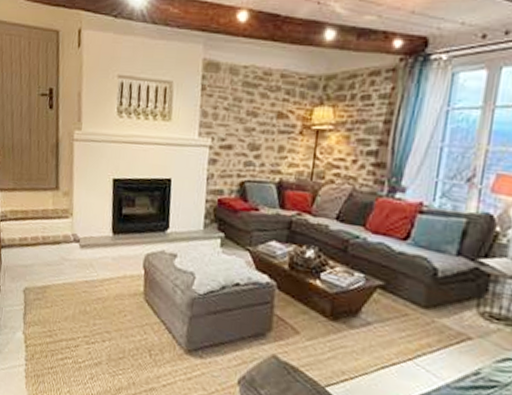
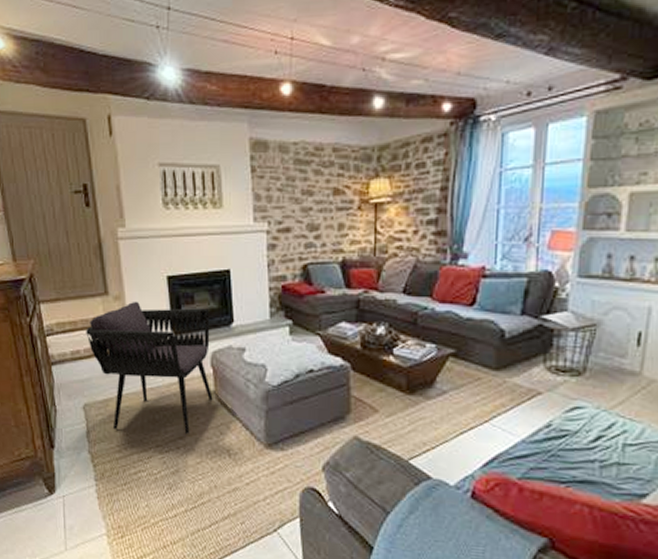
armchair: none [34,198,148,330] -> present [86,301,213,435]

